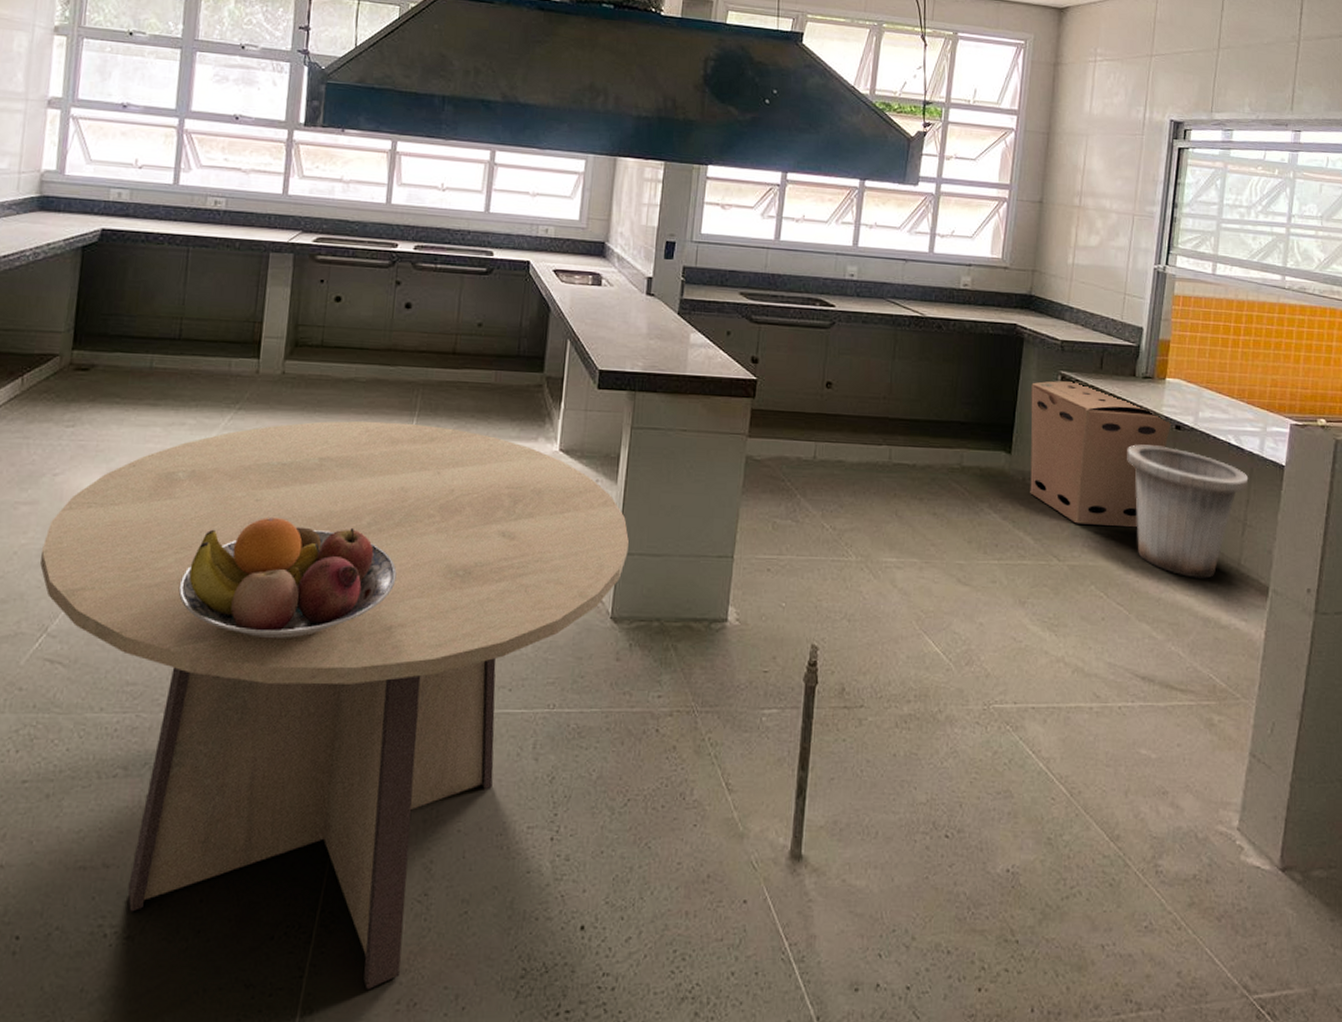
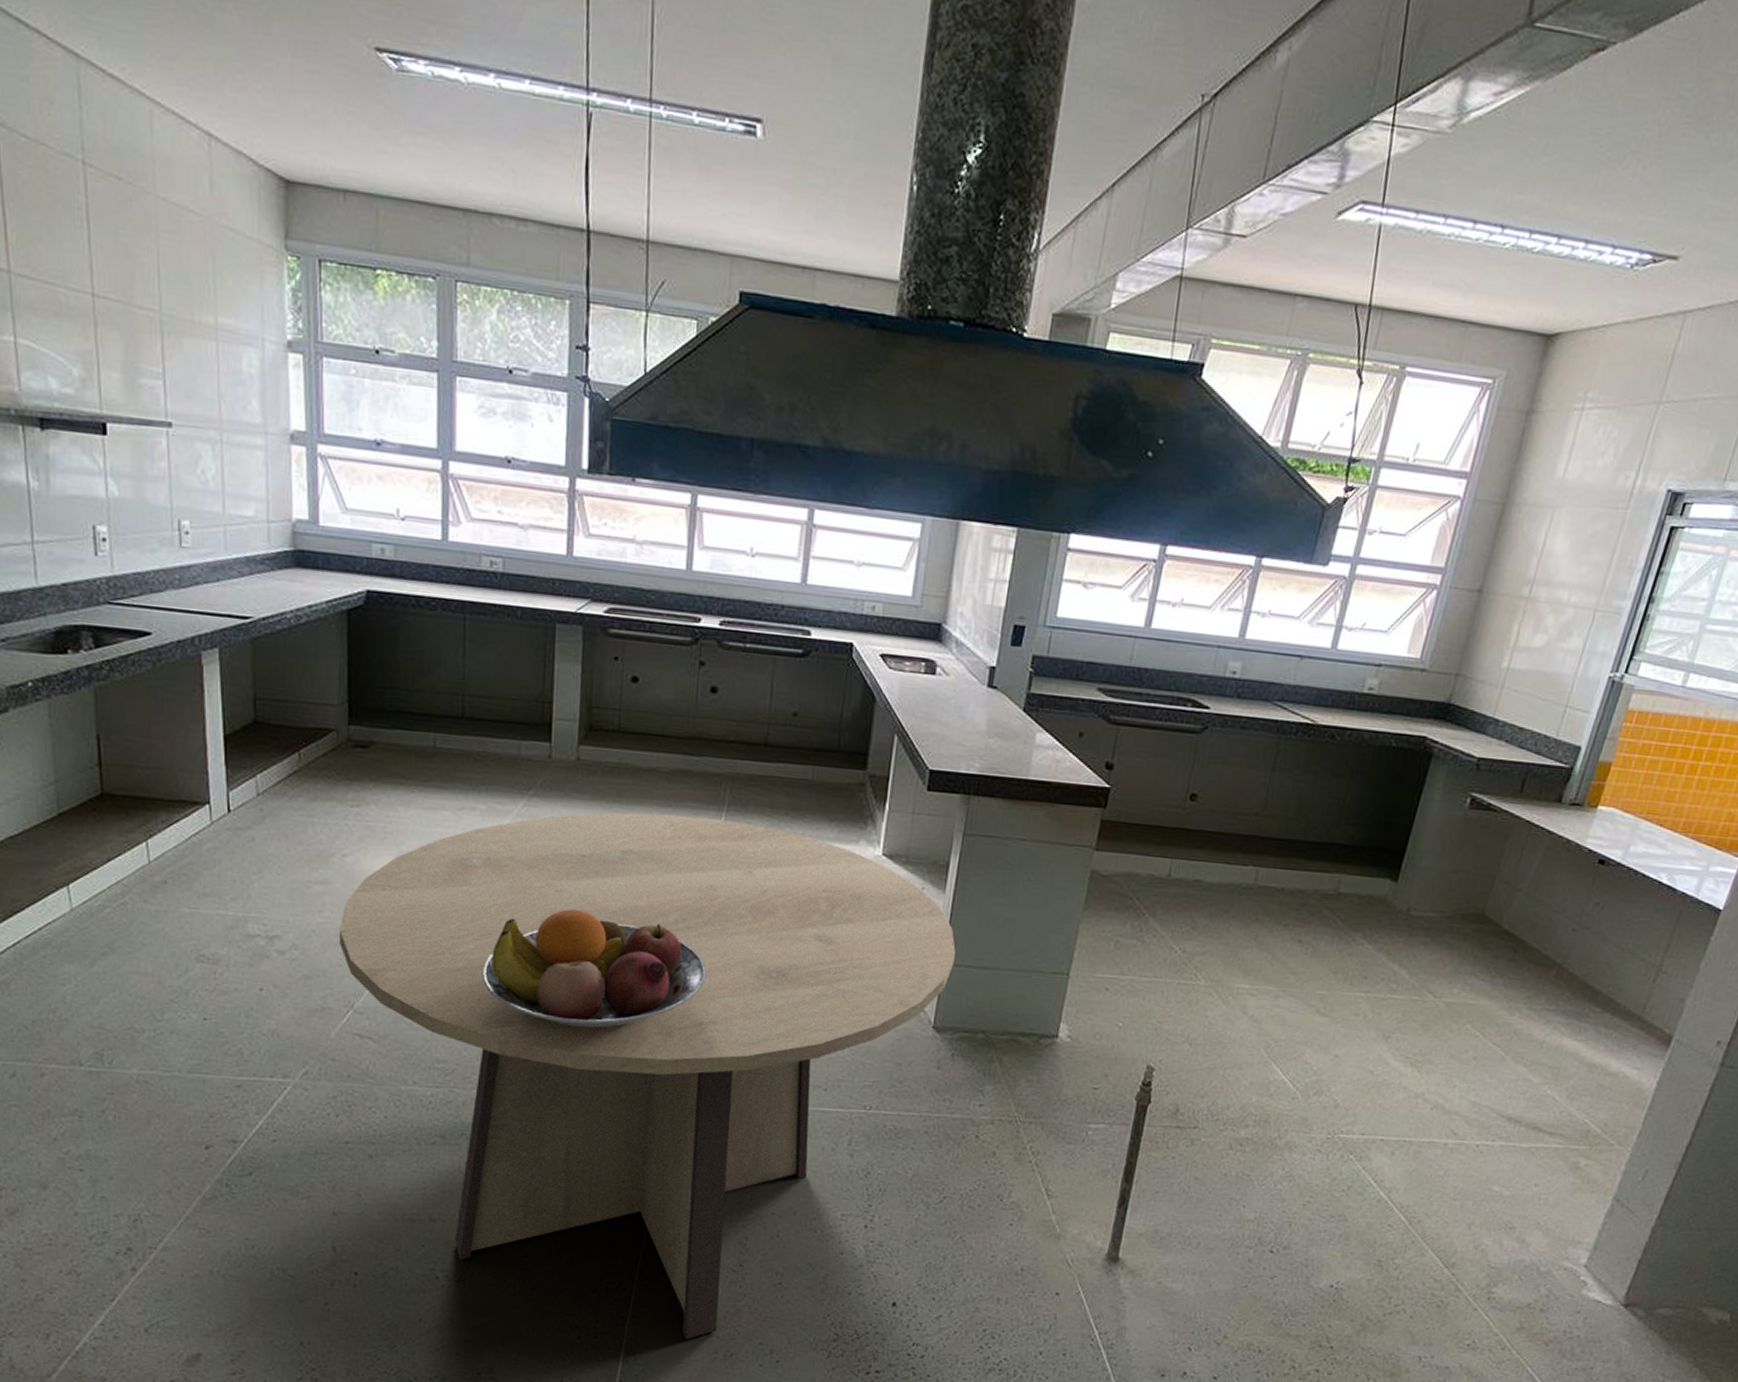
cardboard box: present [1030,381,1172,527] -> none [1412,803,1595,967]
trash can: present [1127,444,1249,579] -> none [1527,879,1675,1024]

